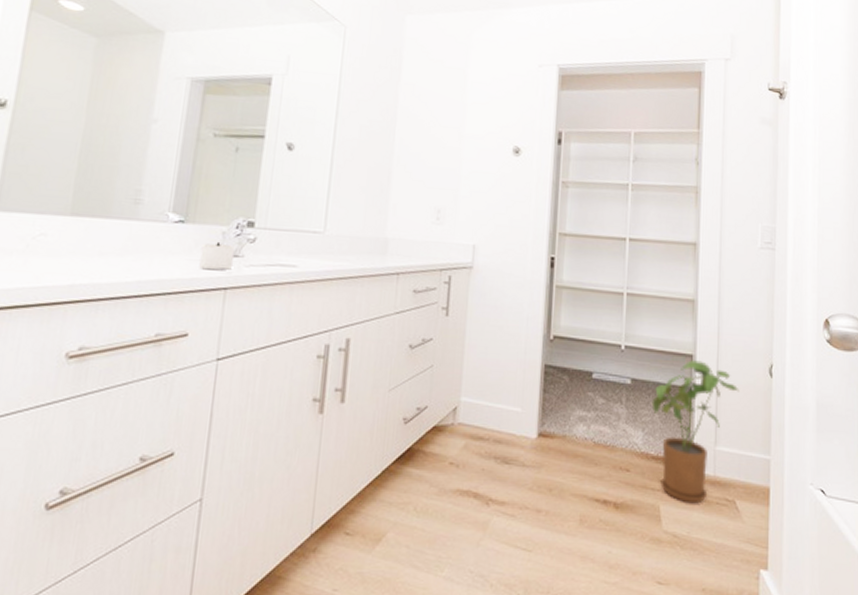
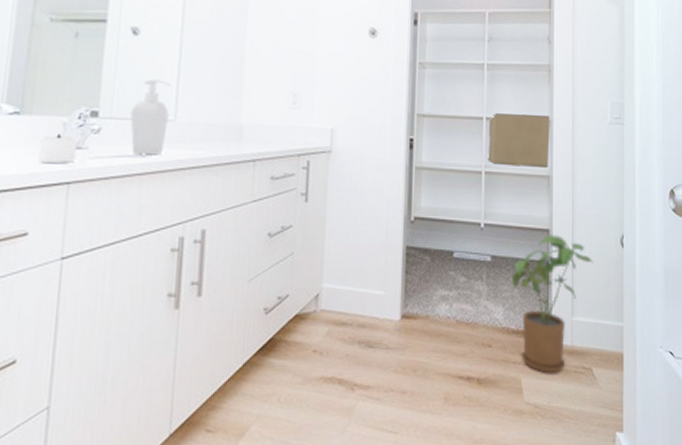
soap bottle: none [283,193,322,265] -> present [130,79,171,155]
box: none [630,234,696,293] -> present [488,113,550,169]

